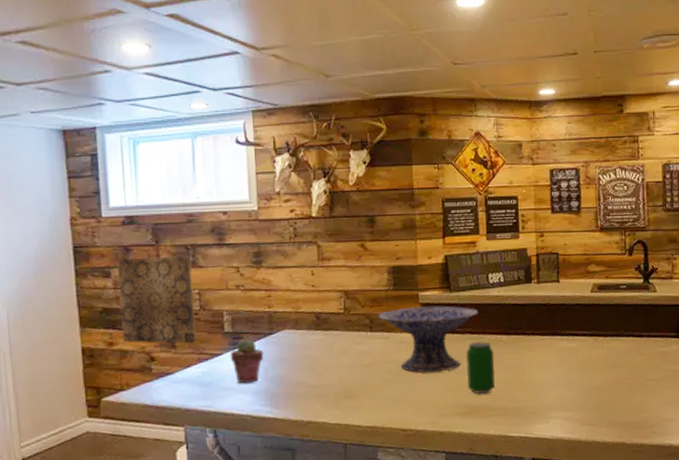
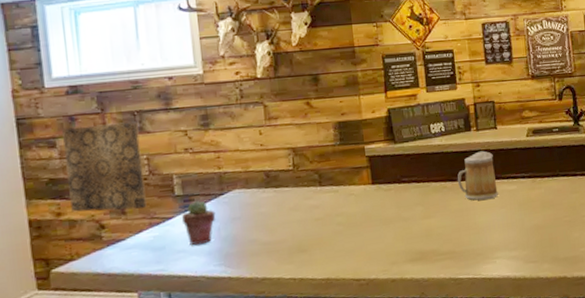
decorative bowl: present [378,306,479,373] -> none [326,157,423,223]
beverage can: present [465,341,495,394] -> none [412,189,442,240]
mug: none [514,304,558,356] -> present [457,150,499,201]

